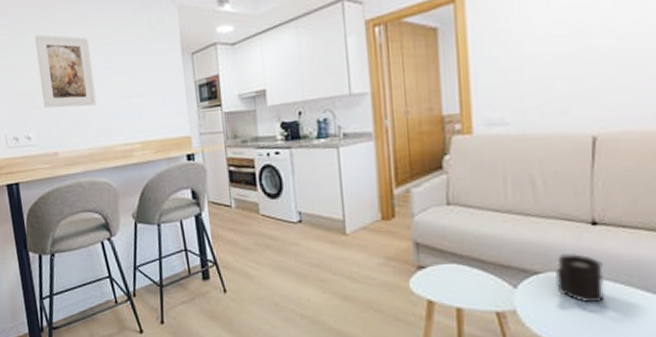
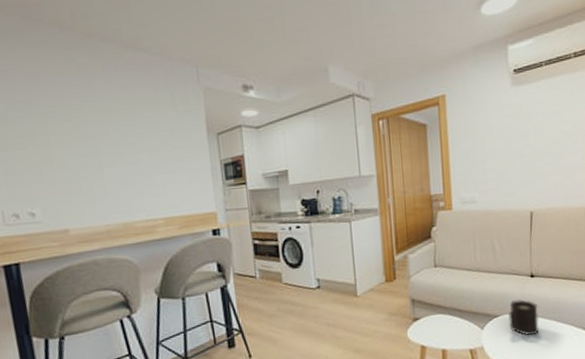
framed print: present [34,34,97,108] -> none [40,105,115,183]

